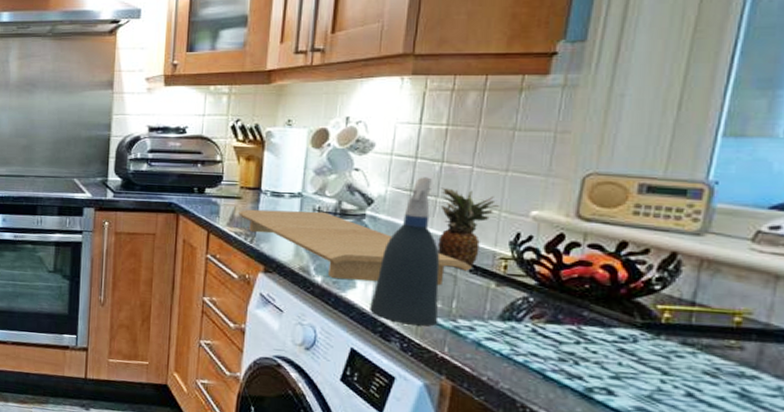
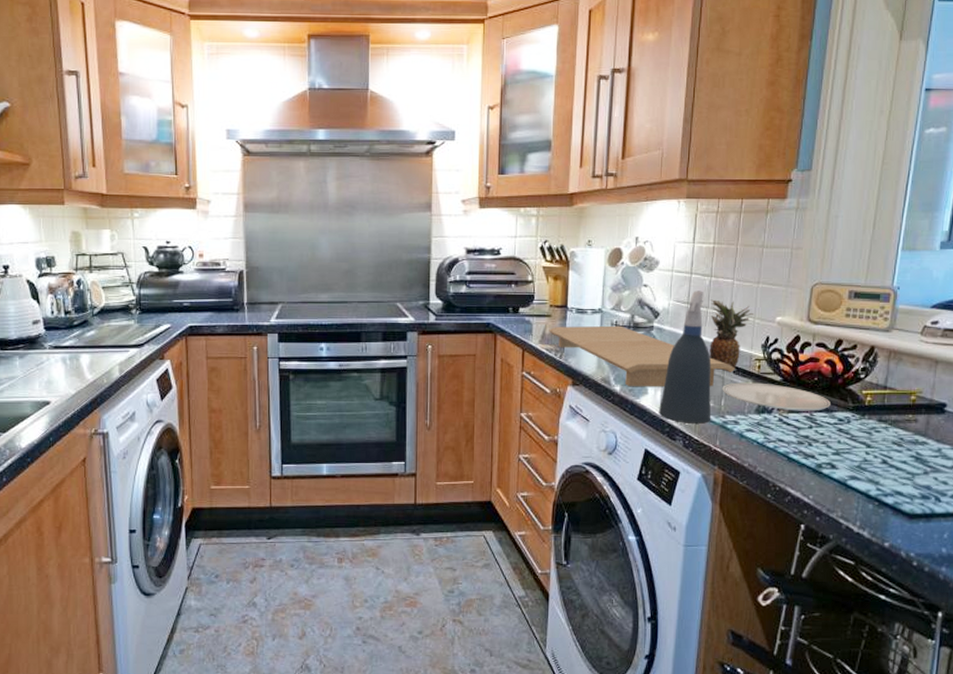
plate: none [453,283,608,325] -> present [722,382,830,411]

